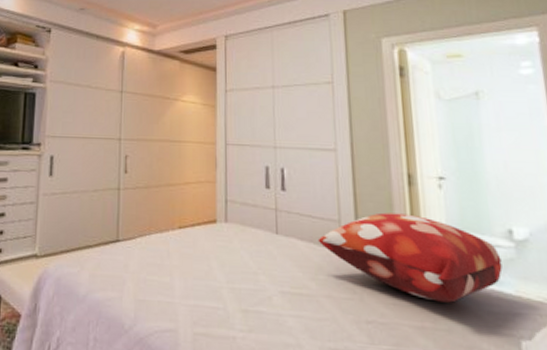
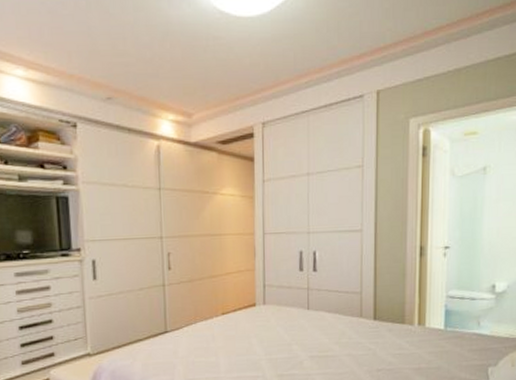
decorative pillow: present [318,212,503,303] -> none [342,280,484,348]

